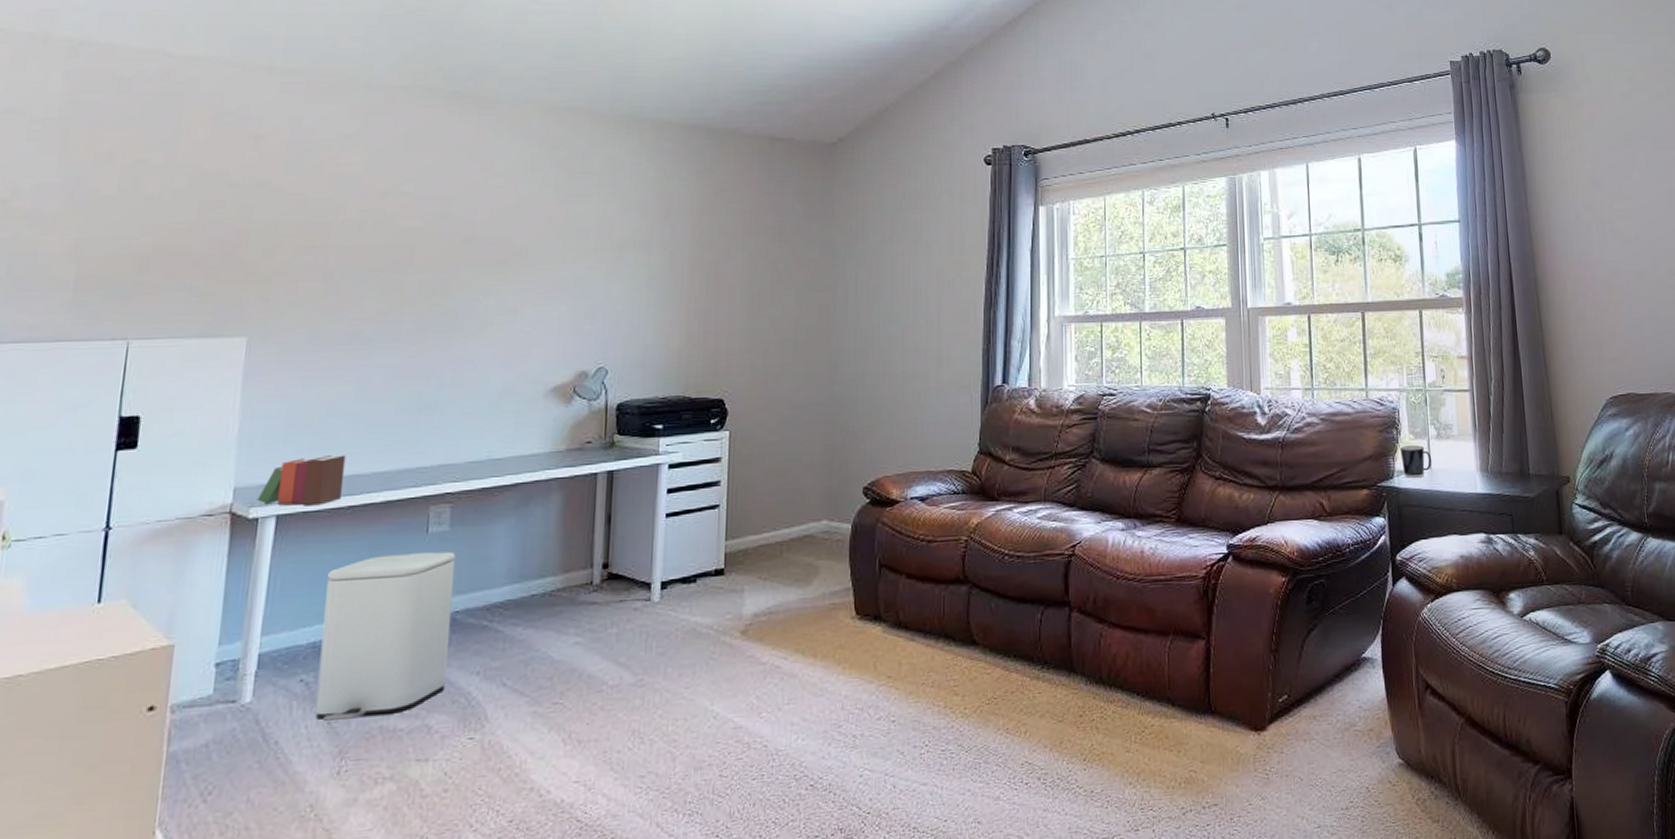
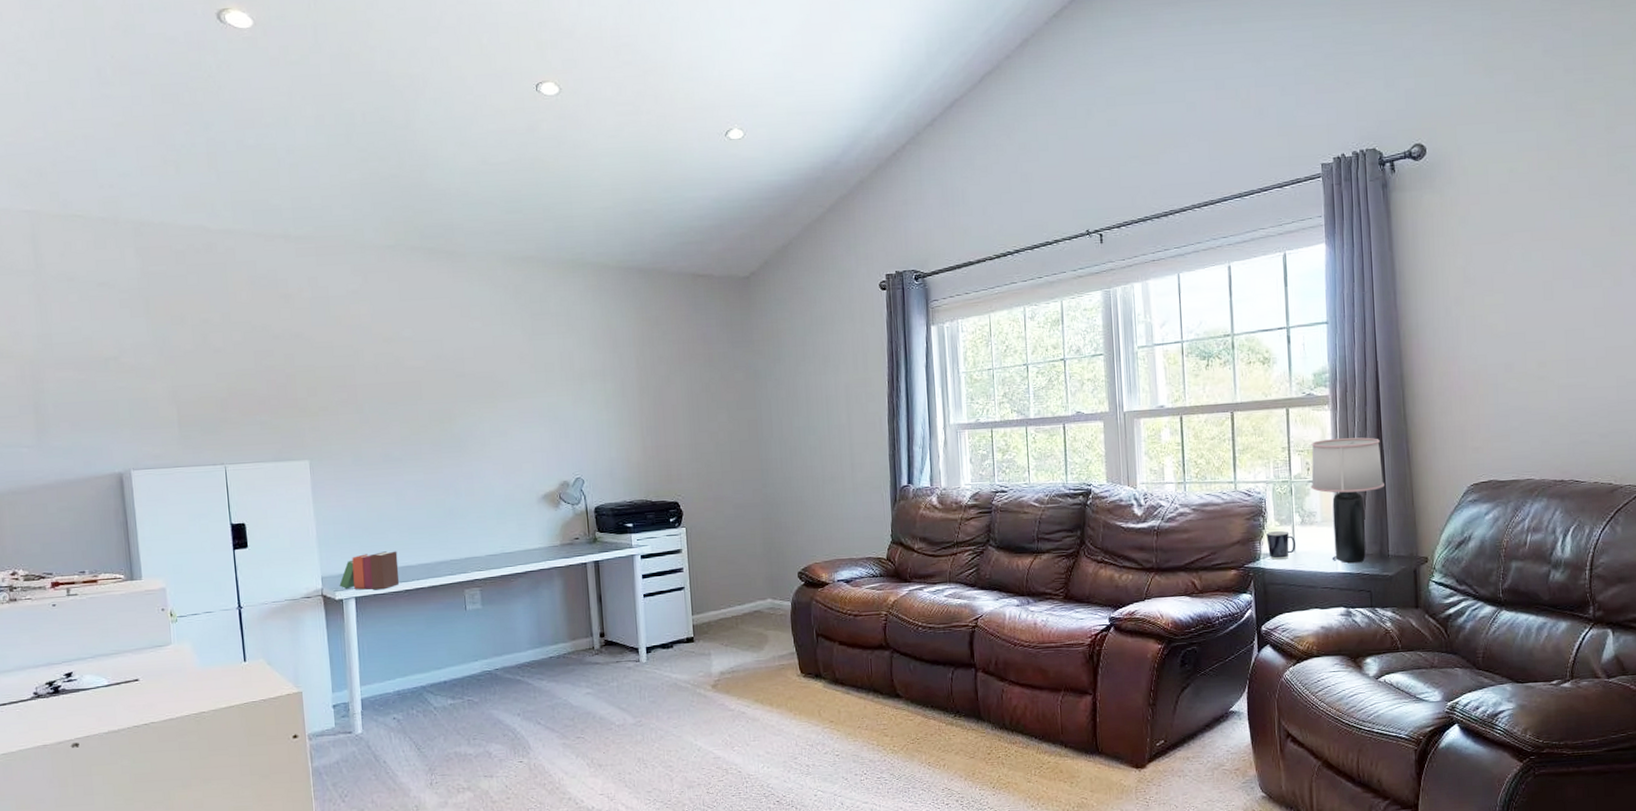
pedal bin: present [315,551,457,721] -> none [399,624,497,747]
table lamp: none [1445,343,1522,482] -> present [1311,437,1385,563]

